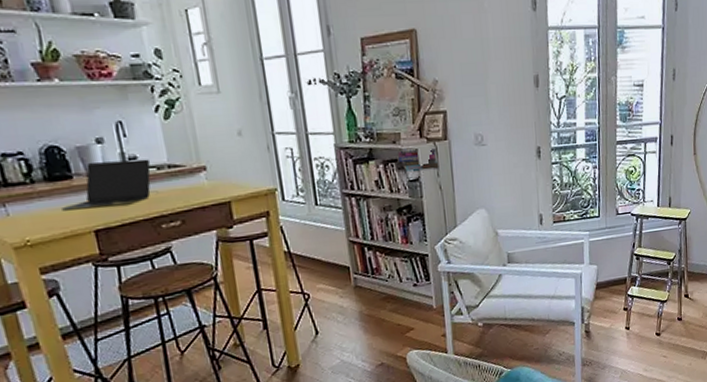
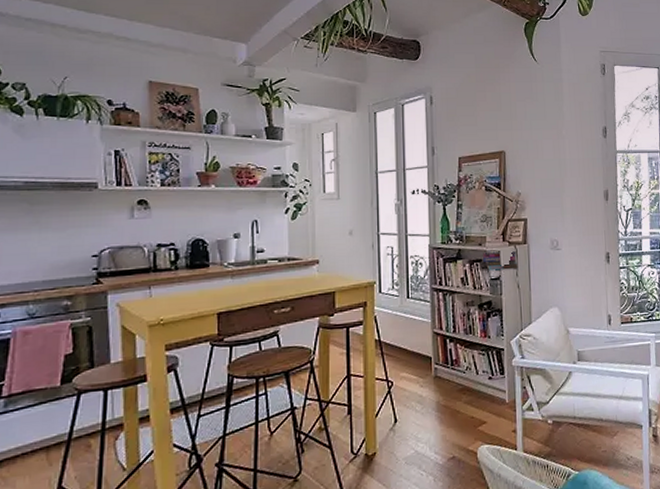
laptop: present [62,159,151,211] -> none [195,252,273,295]

